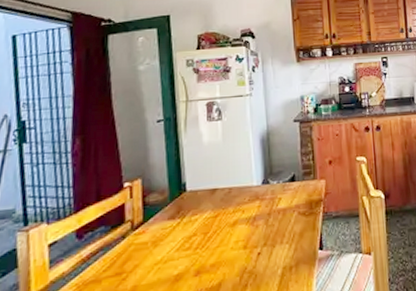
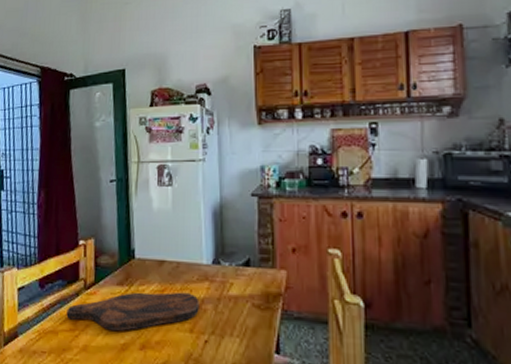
cutting board: none [111,213,252,266] -> present [66,292,200,331]

